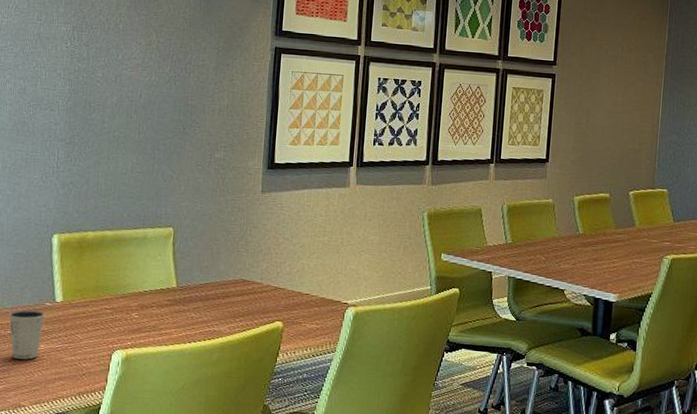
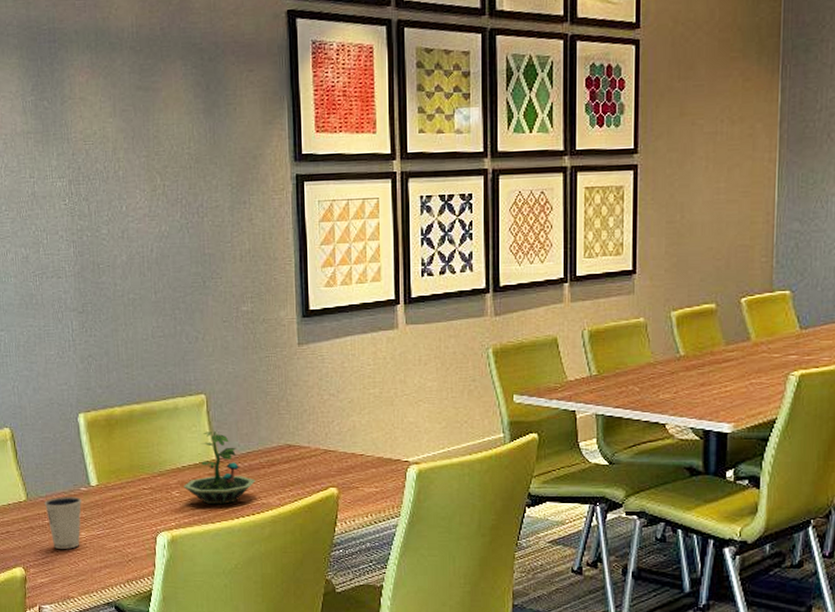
terrarium: none [143,261,210,330] -> present [183,432,256,505]

